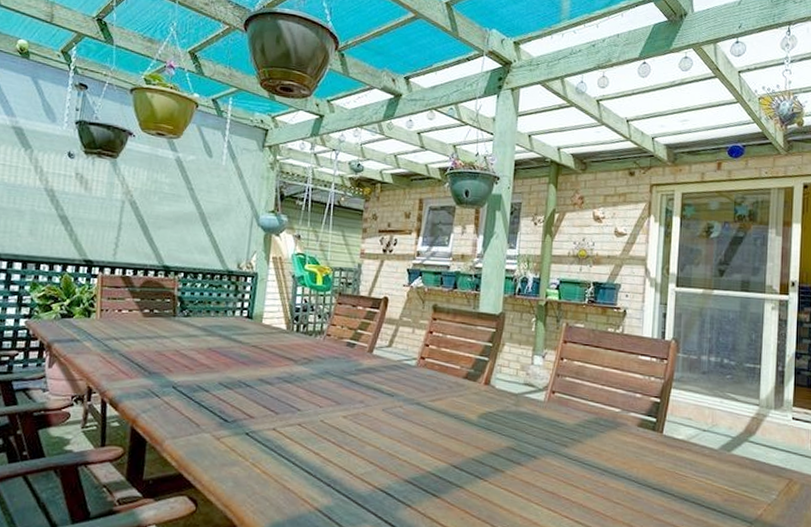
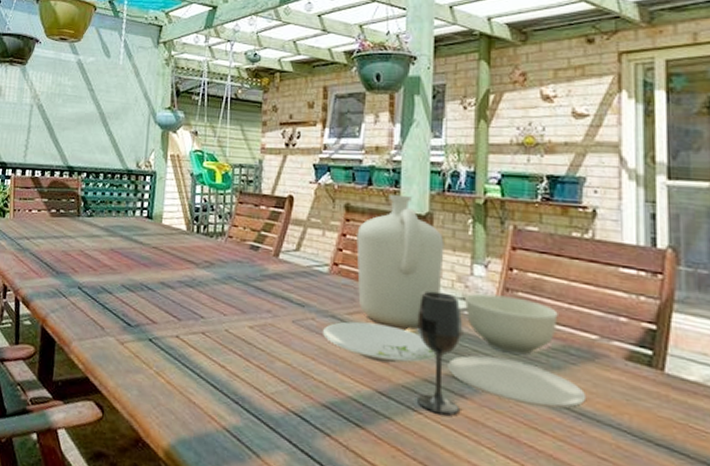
plate: none [408,407,501,441] -> present [322,321,436,363]
water jug: none [440,296,513,412] -> present [356,194,444,330]
wine glass: none [484,378,523,480] -> present [417,290,463,416]
plate: none [509,430,609,468] -> present [448,355,587,409]
bowl: none [525,379,594,427] -> present [465,293,558,355]

